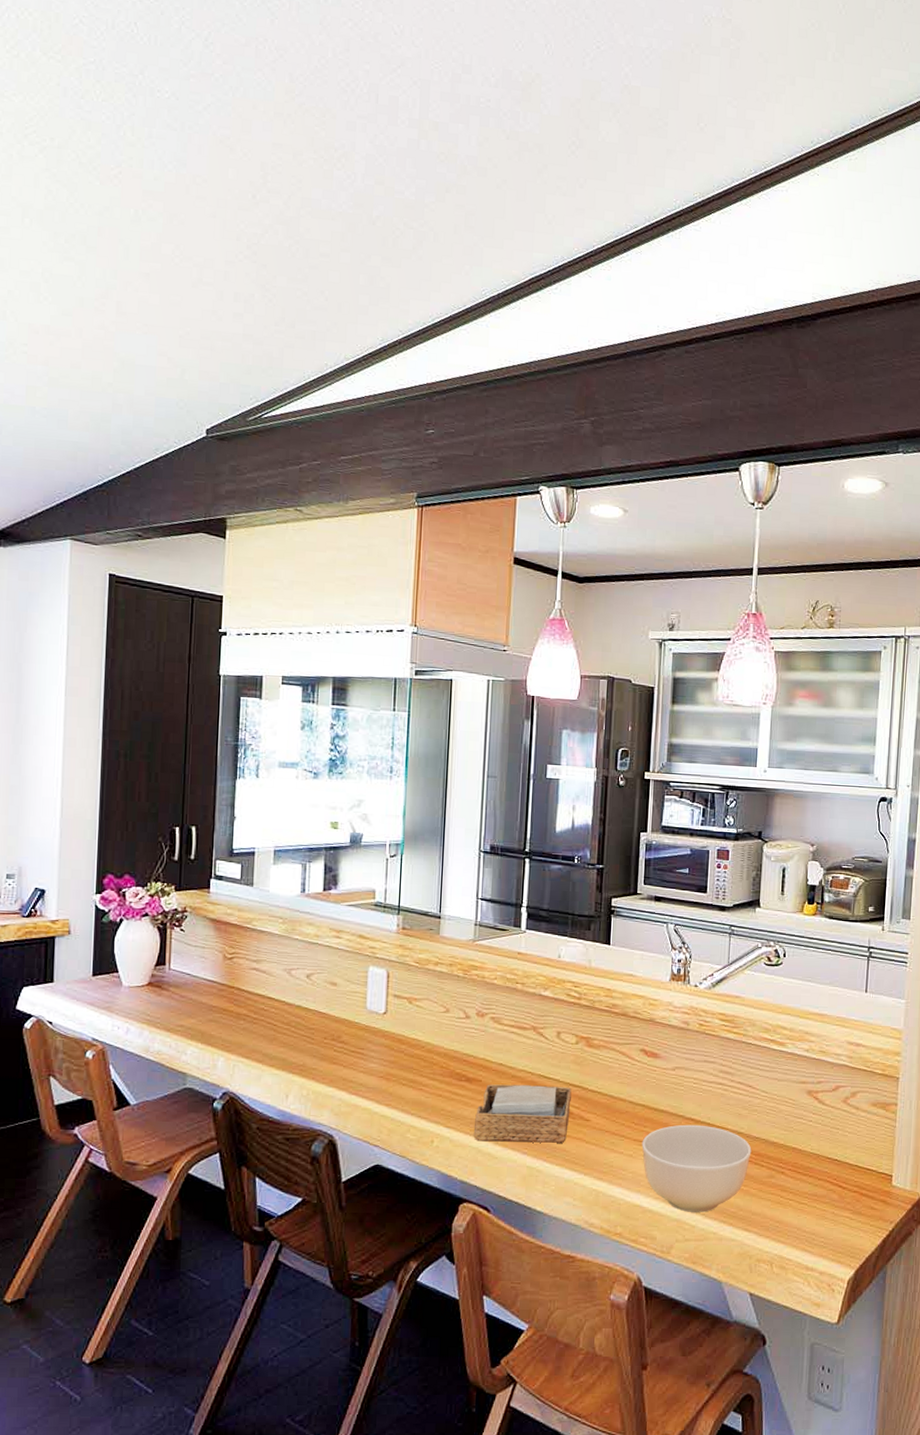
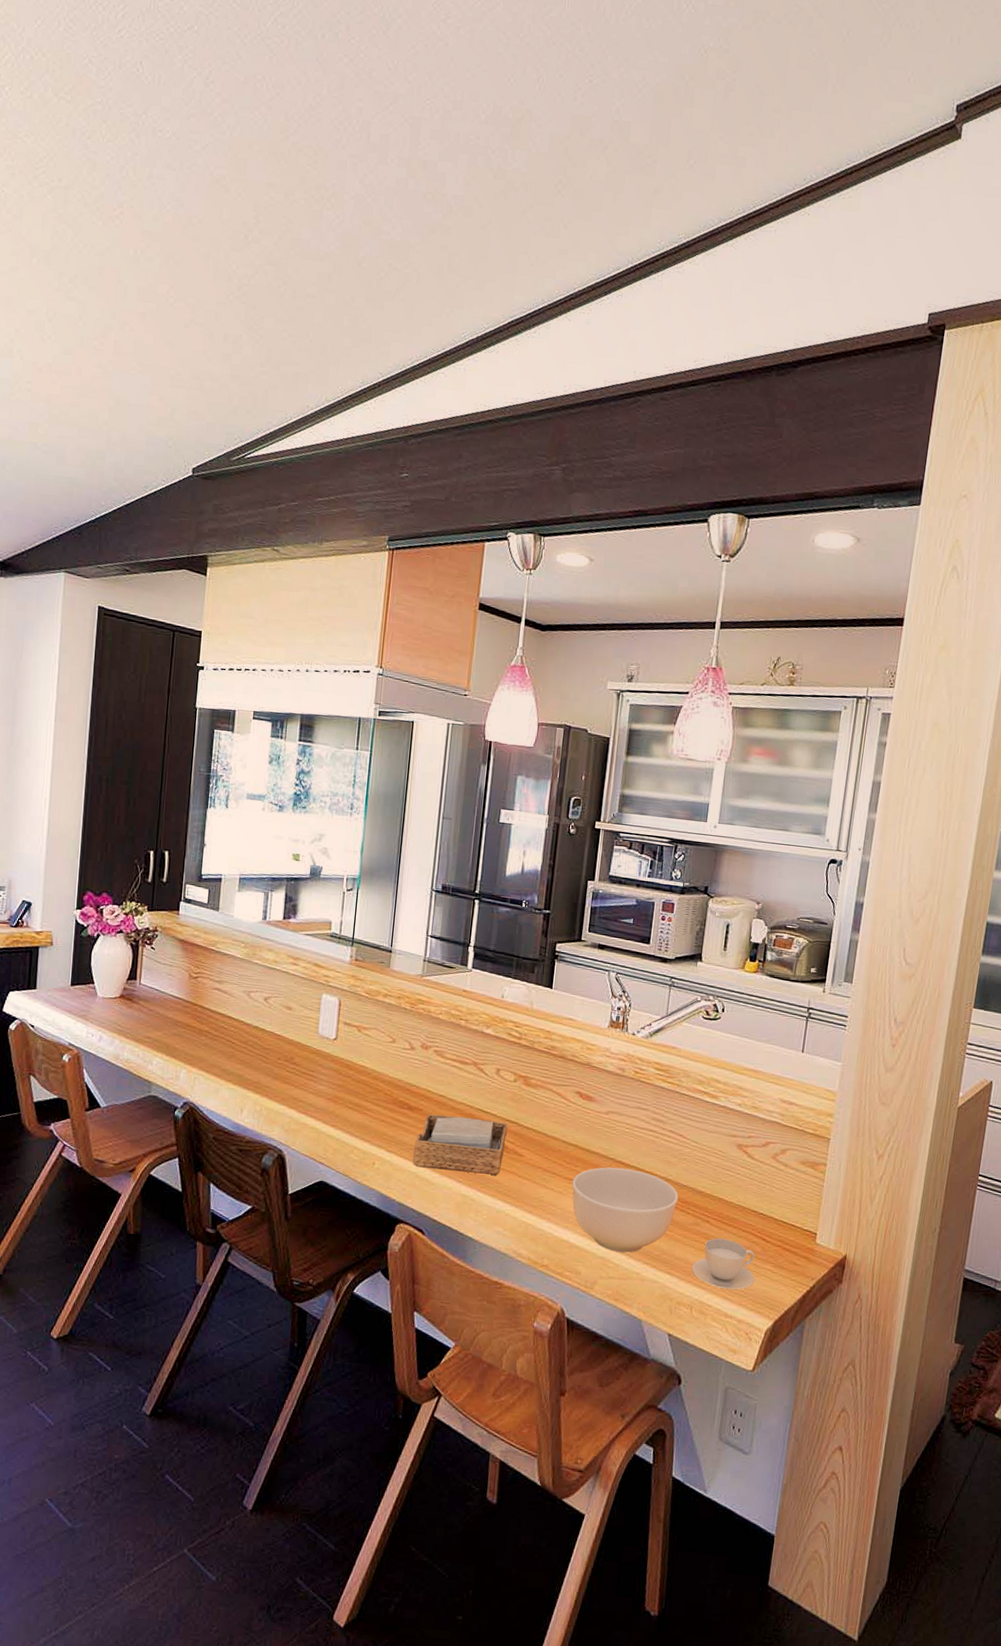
teacup: none [769,1189,834,1241] -> present [692,1238,755,1290]

